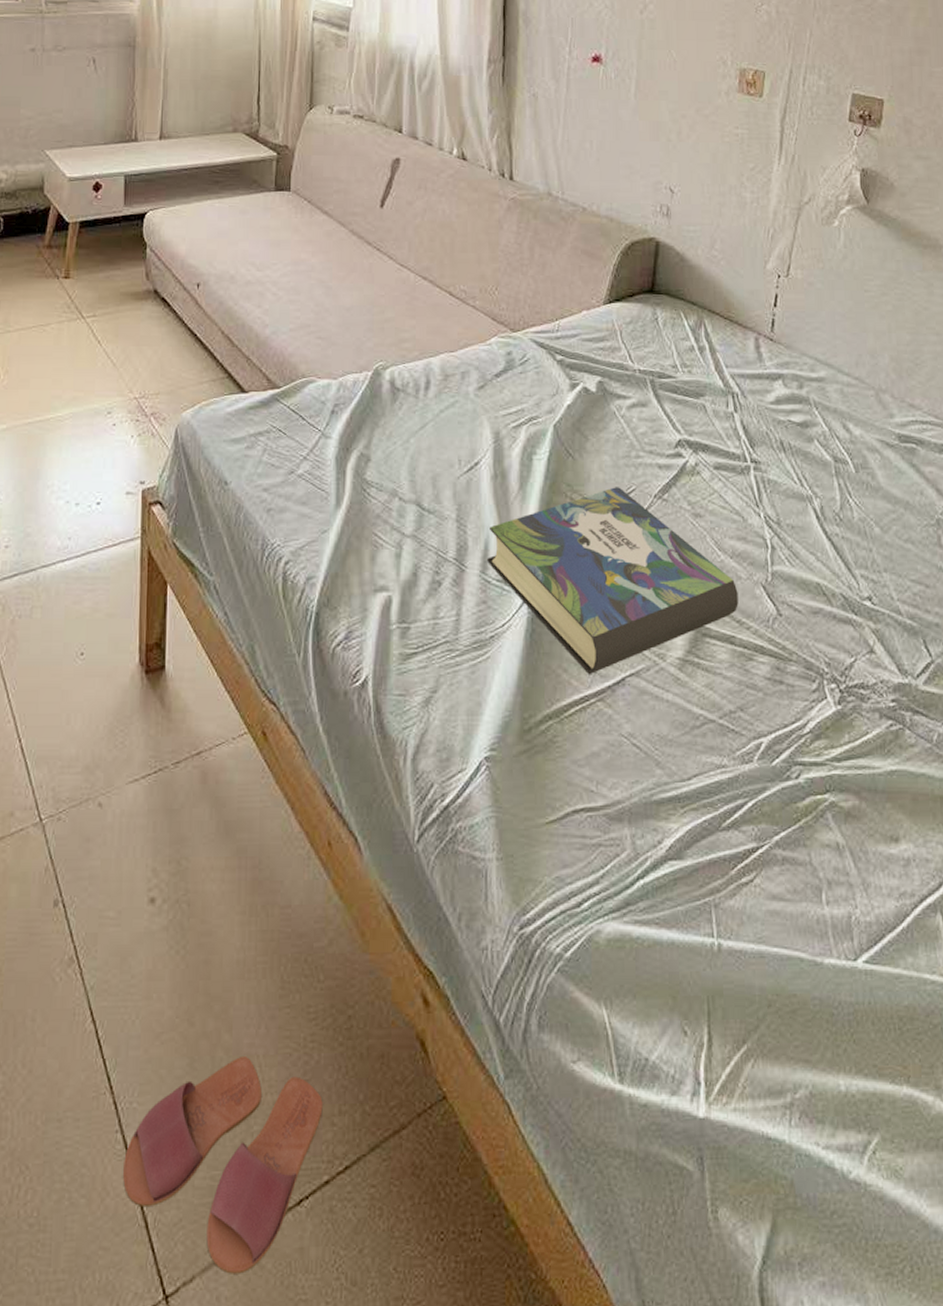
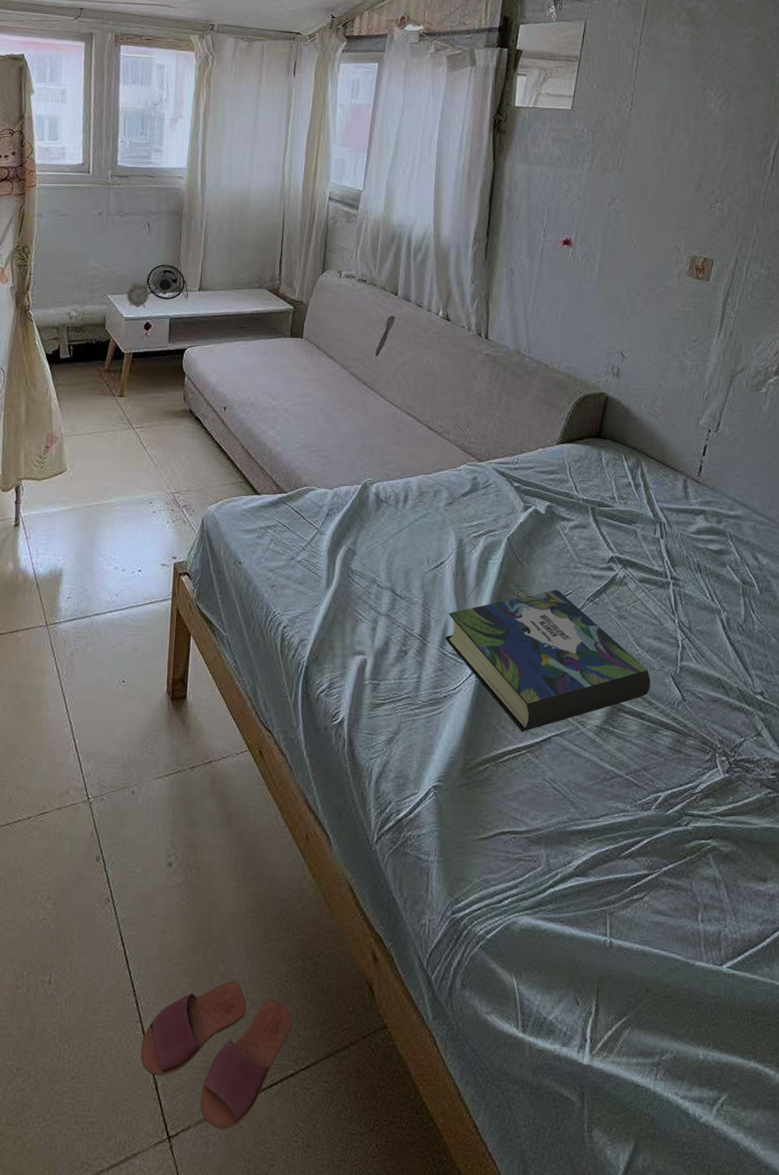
alarm clock: none [69,127,98,163] -> present [126,278,149,307]
desk fan: none [94,108,147,153] -> present [146,264,189,300]

